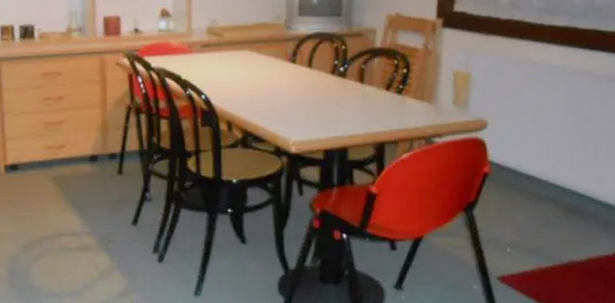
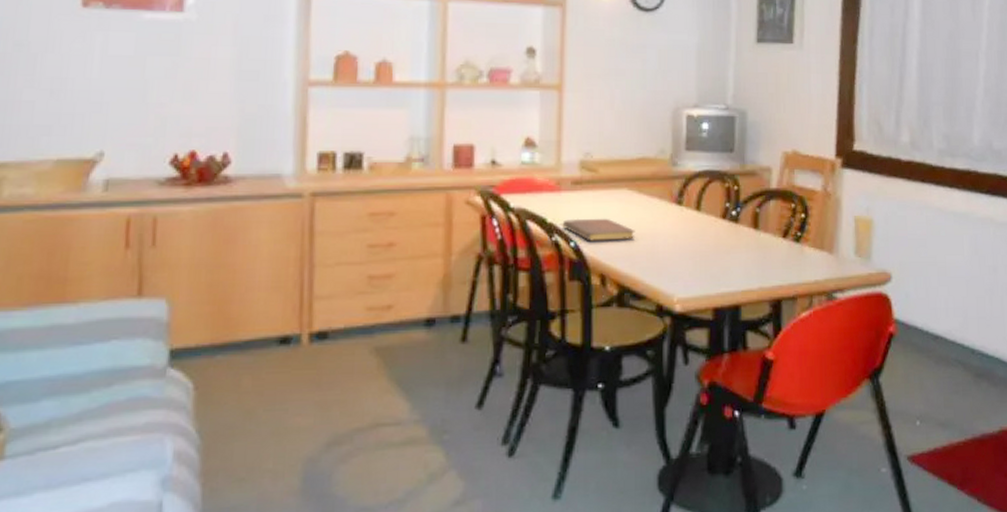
notebook: none [195,75,256,94] -> present [563,218,635,241]

